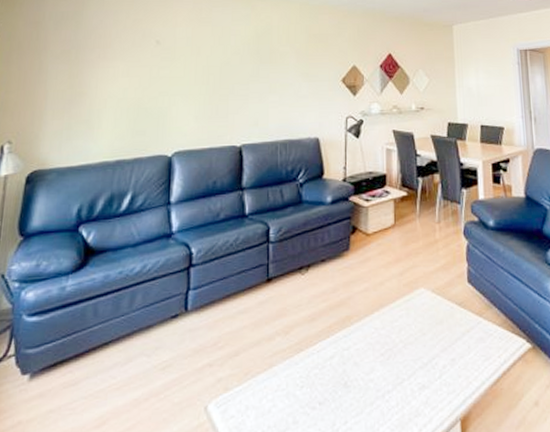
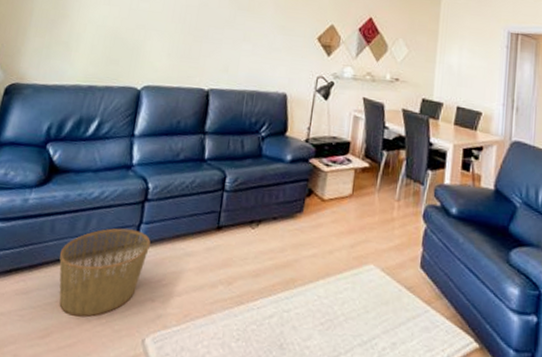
basket: none [106,298,201,398] -> present [59,228,151,317]

